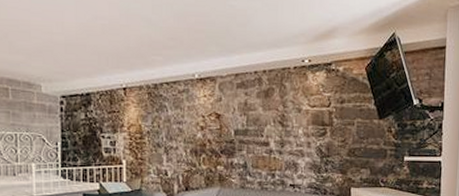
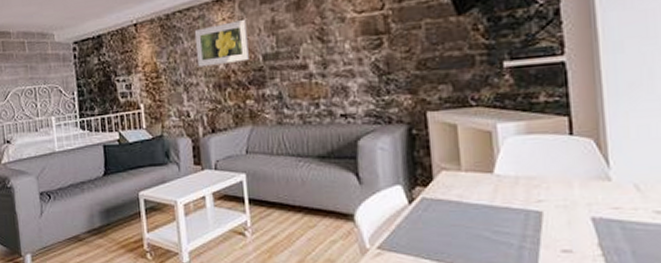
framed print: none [178,99,224,134] -> present [194,20,249,67]

